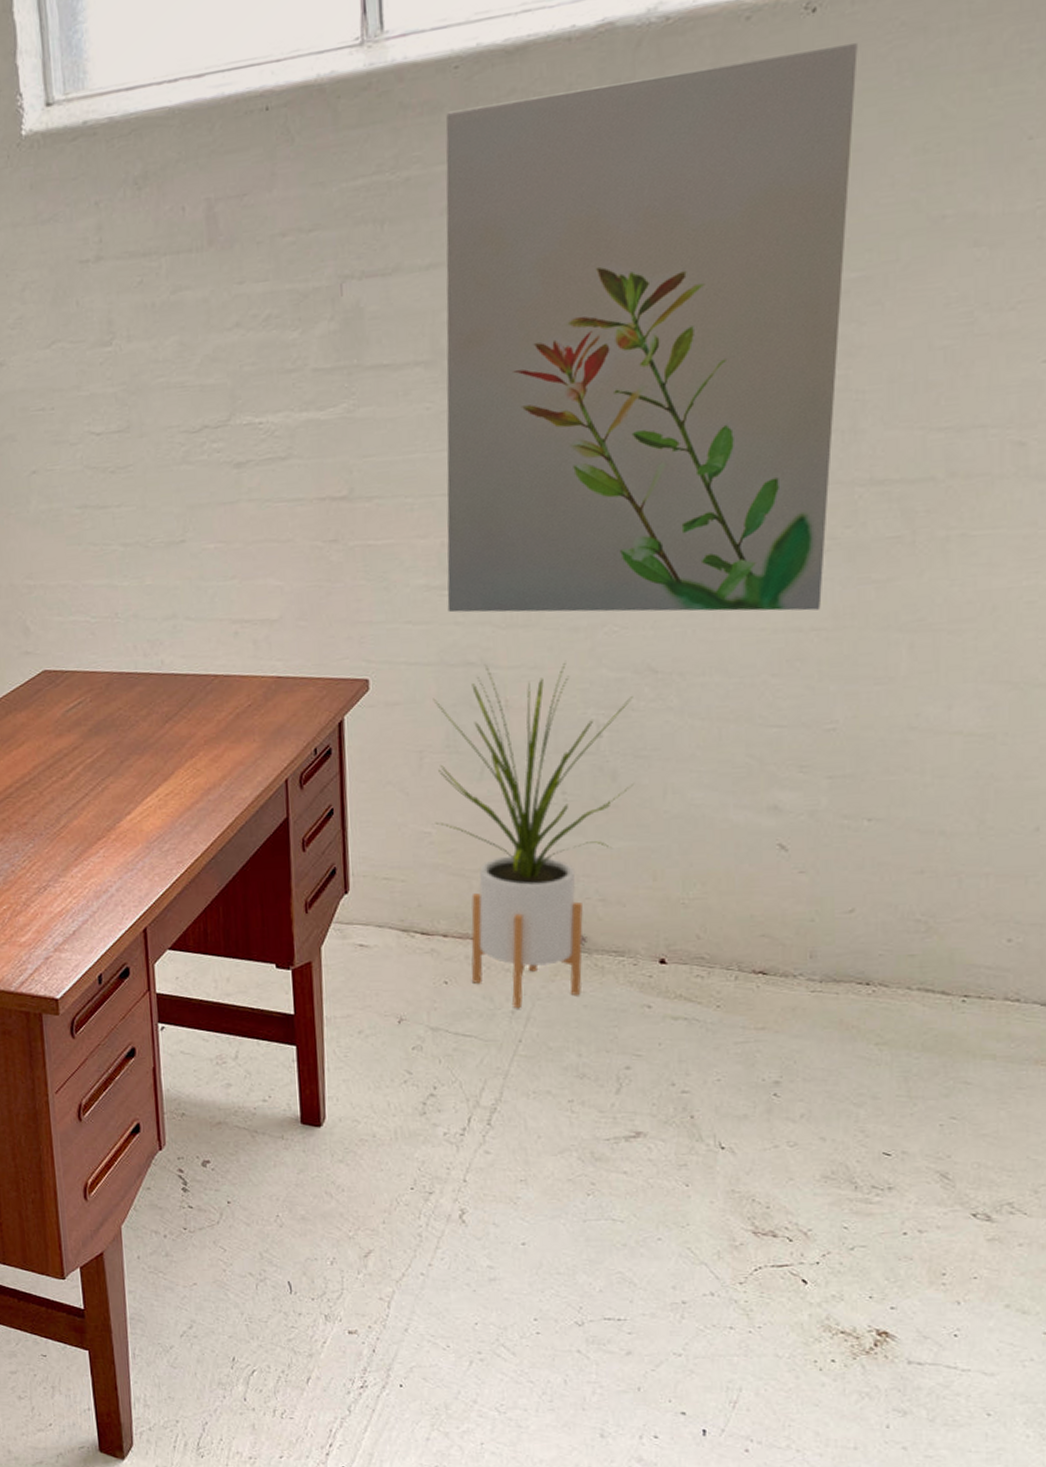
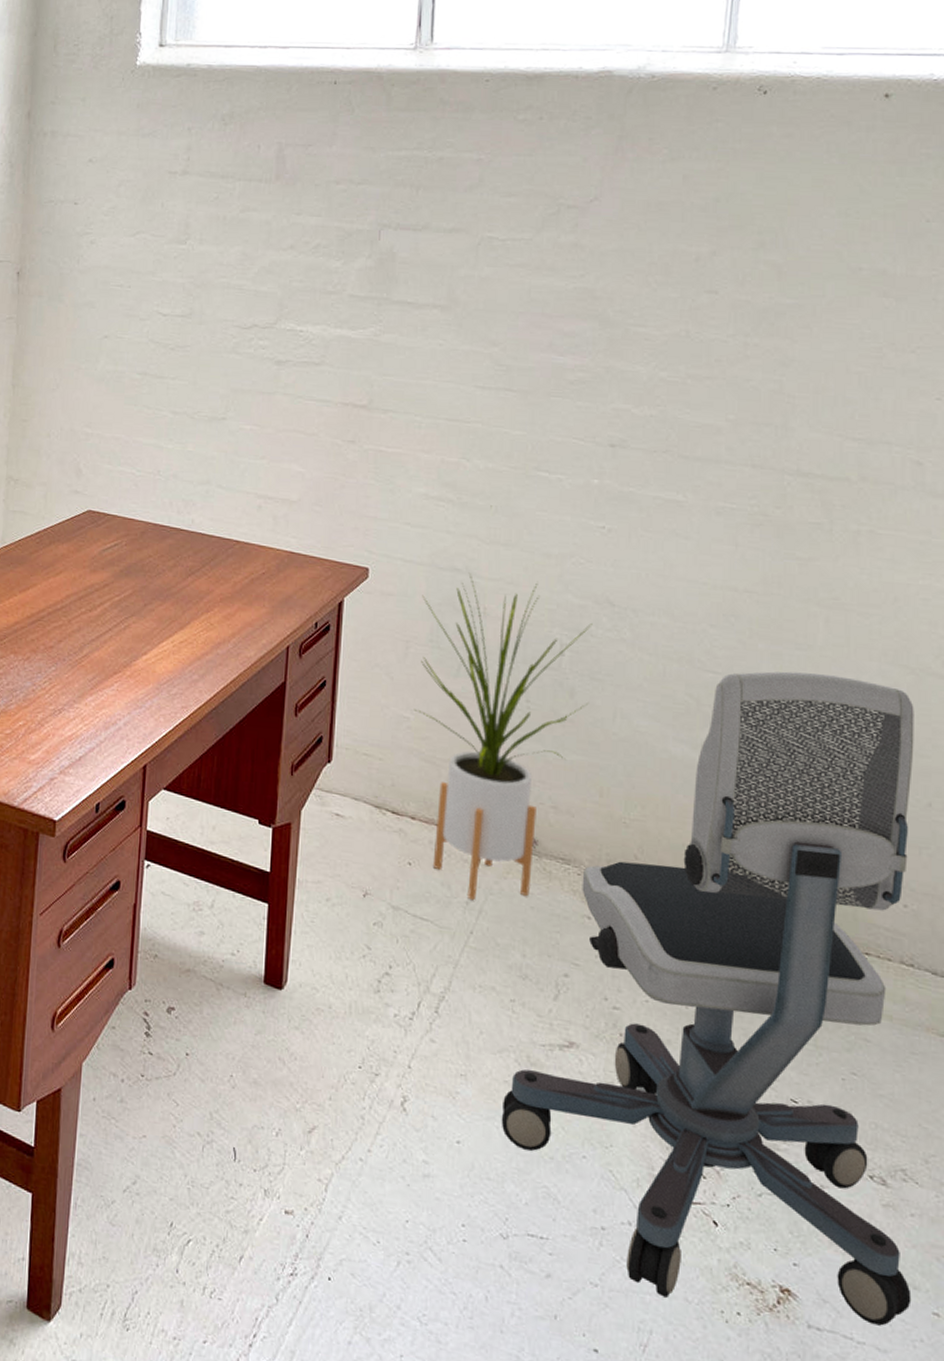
wall art: present [445,43,858,613] -> none [442,113,797,575]
office chair: none [567,705,1020,1356] -> present [501,671,914,1326]

